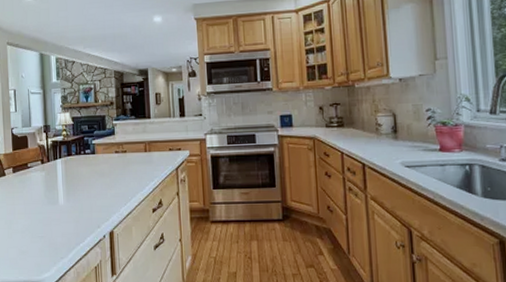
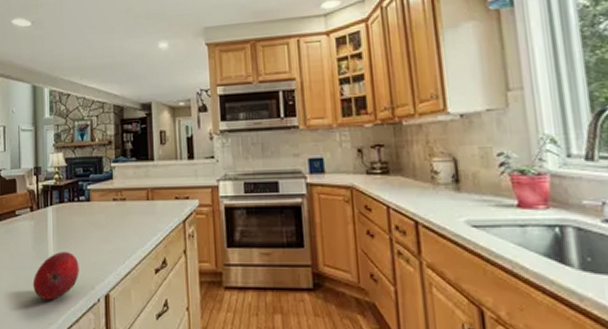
fruit: none [45,196,87,238] -> present [32,251,79,300]

